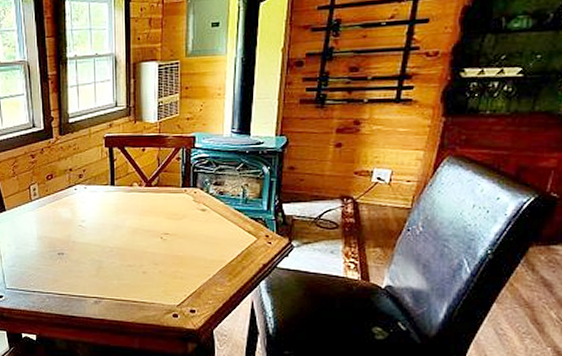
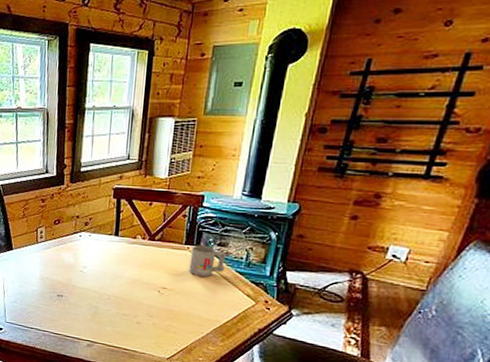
mug: none [188,186,224,218] -> present [189,245,227,277]

